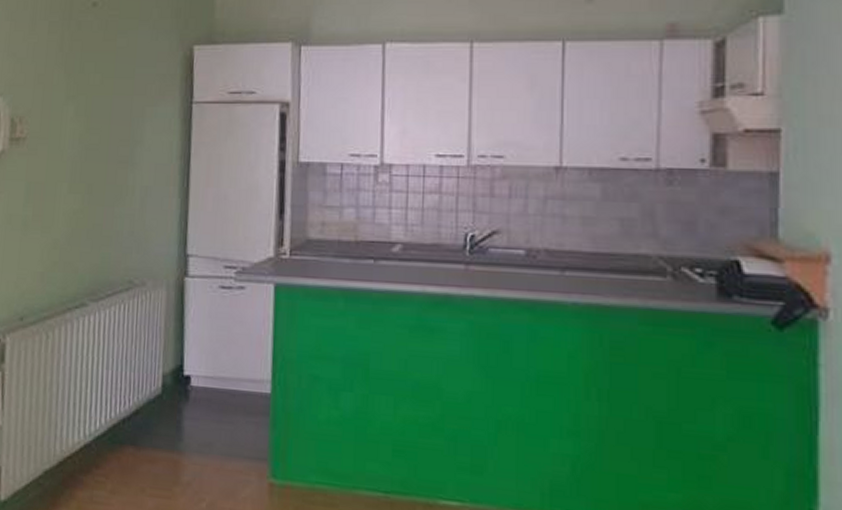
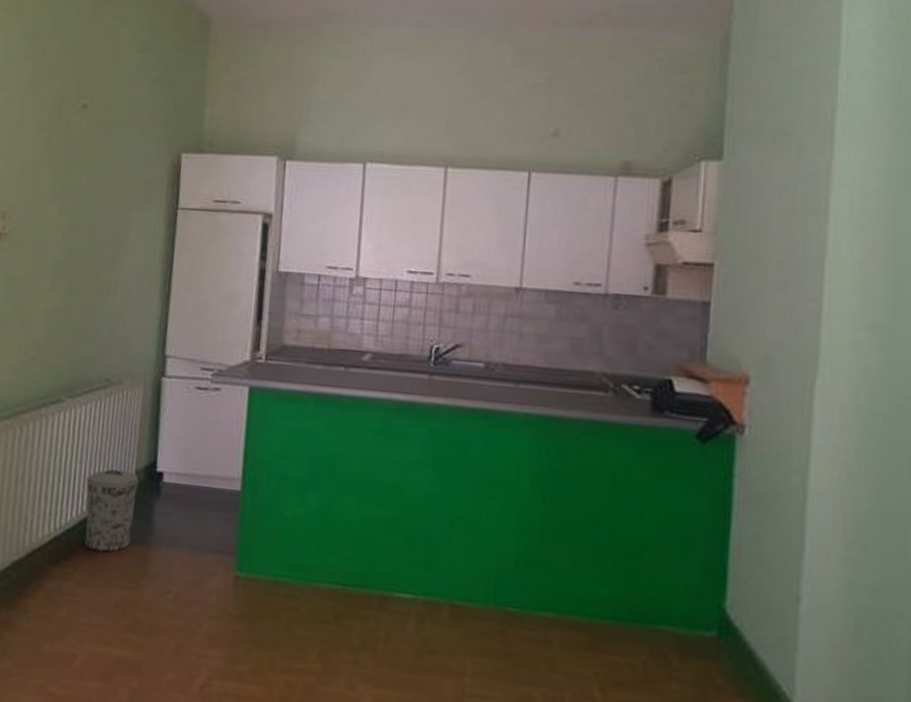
trash can: none [113,374,166,460] -> present [84,469,139,552]

